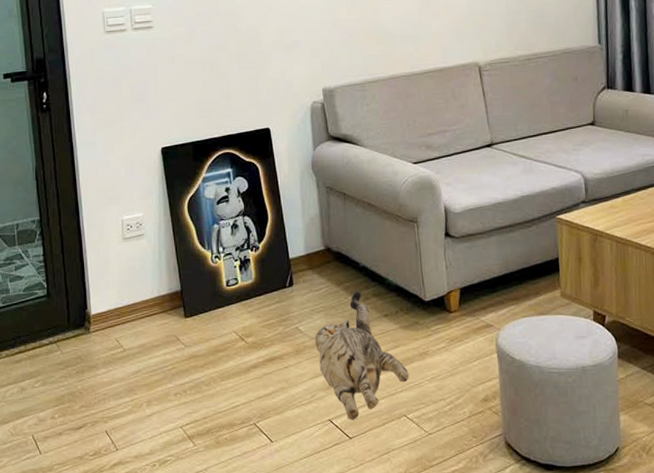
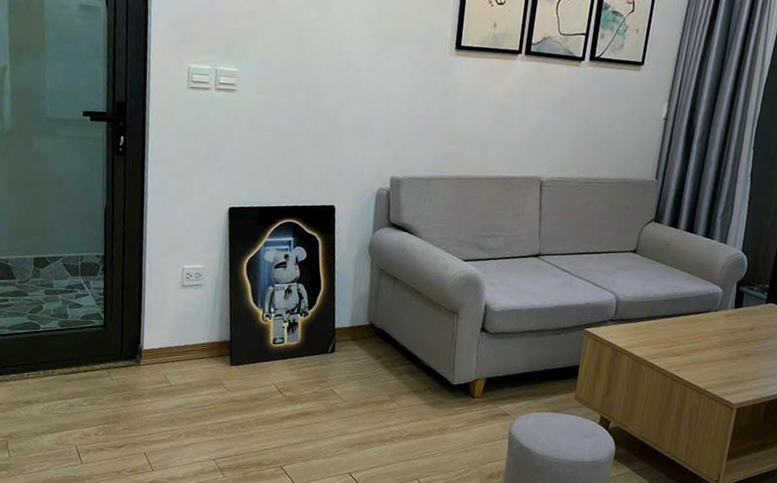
cat: present [314,290,409,421] -> none [346,365,427,477]

